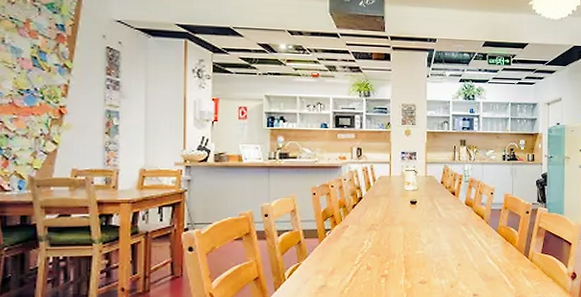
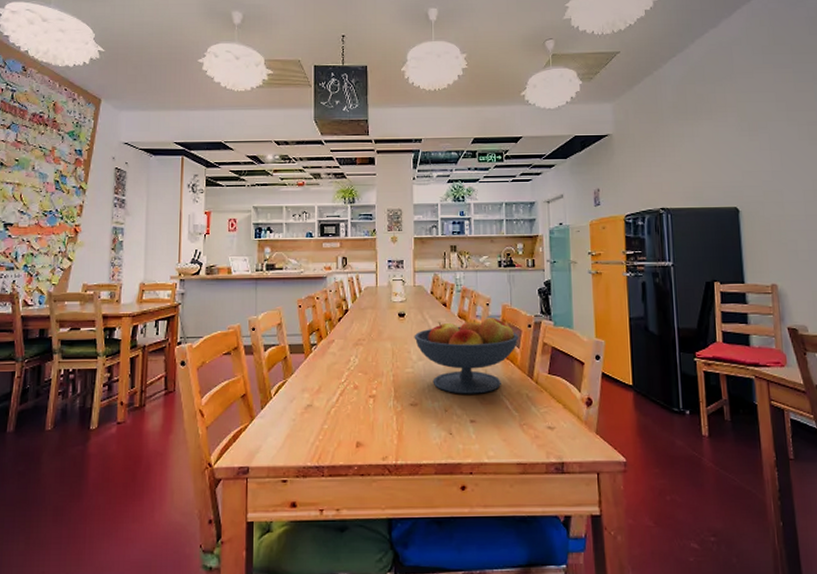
fruit bowl: none [424,205,518,272] -> present [414,317,519,394]

